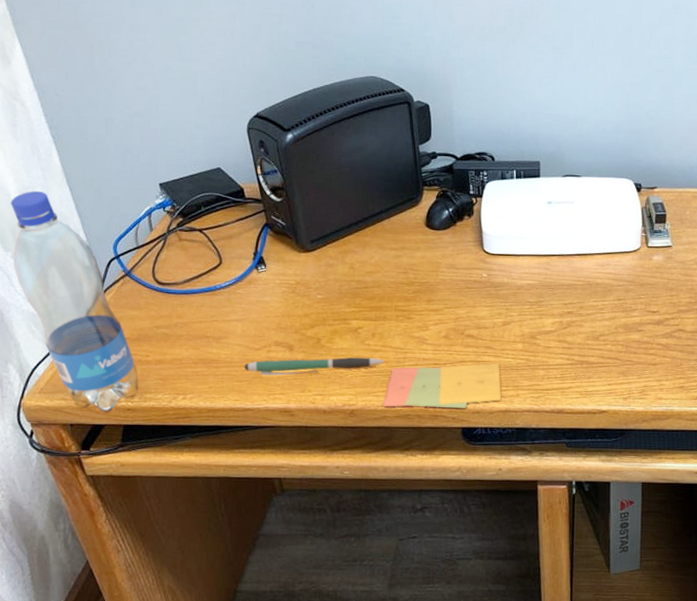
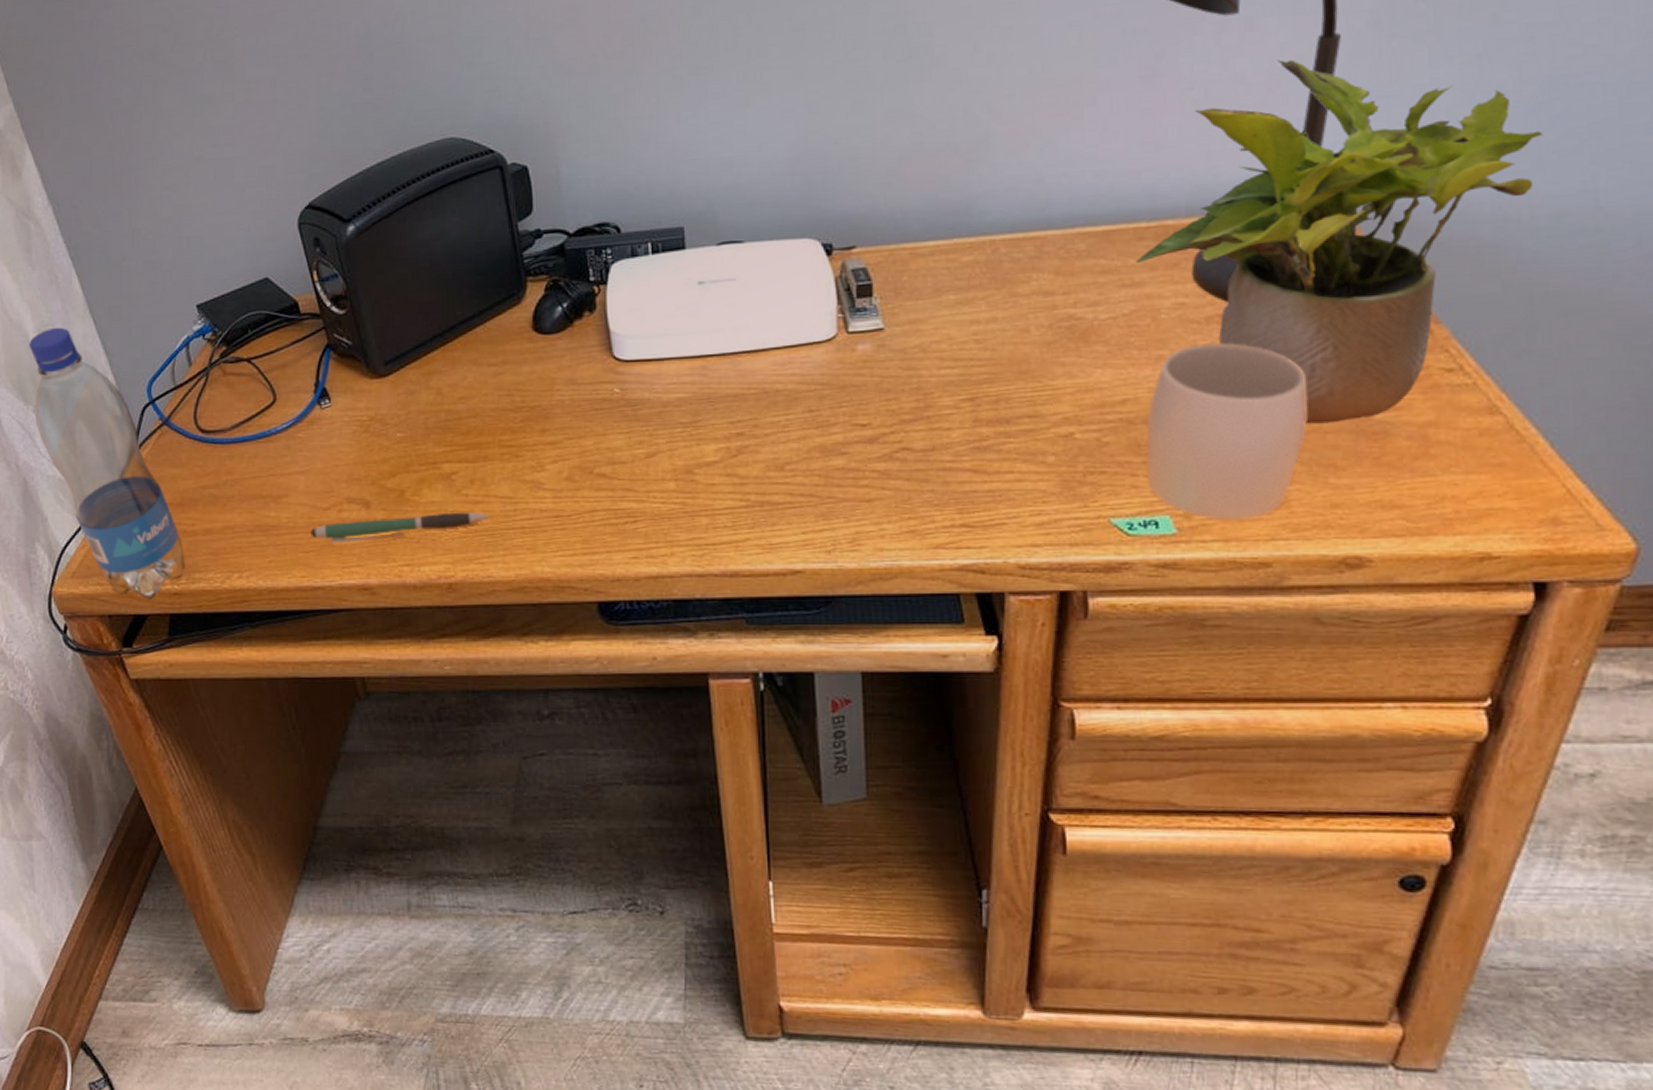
sticky notes: present [382,362,502,408] -> none [489,510,651,578]

